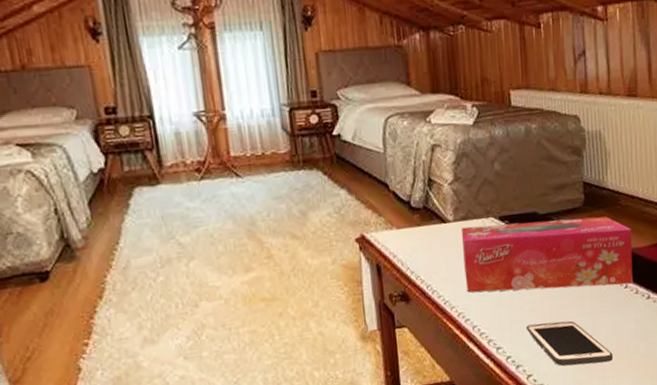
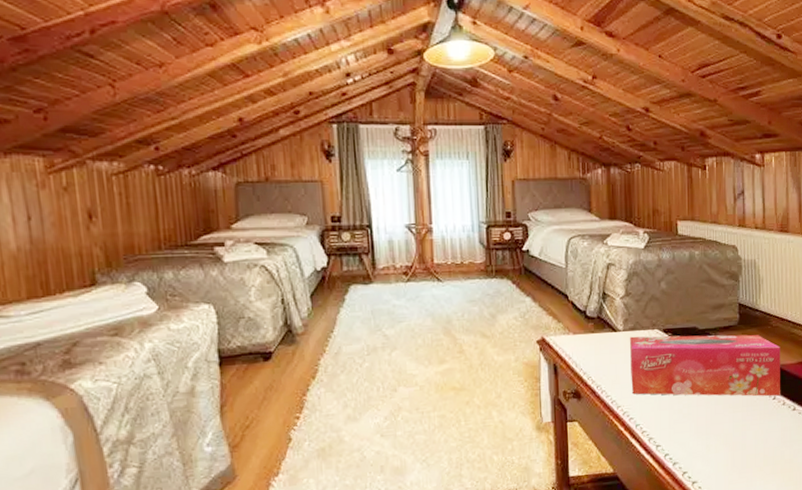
cell phone: present [527,321,613,367] -> none [684,425,760,467]

